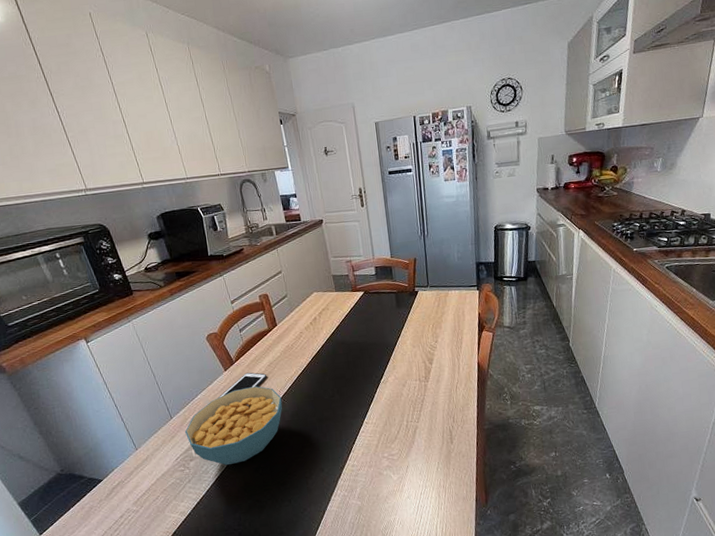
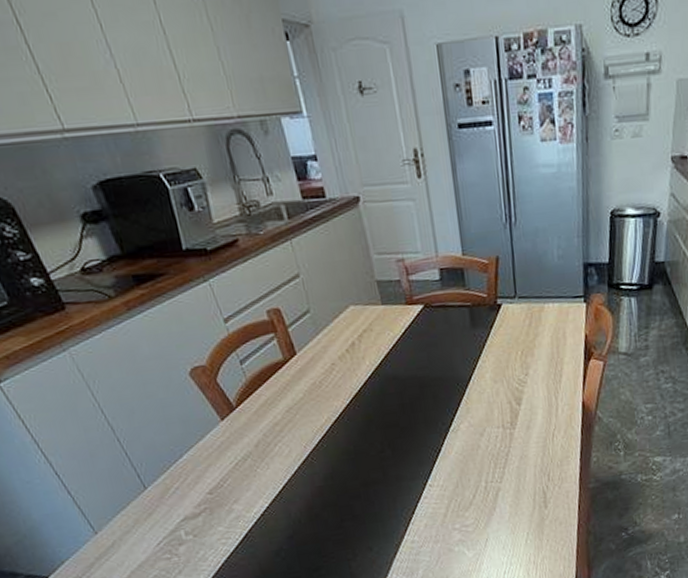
cereal bowl: present [184,386,283,466] -> none [167,440,311,550]
cell phone: present [217,372,267,399] -> none [213,421,286,459]

